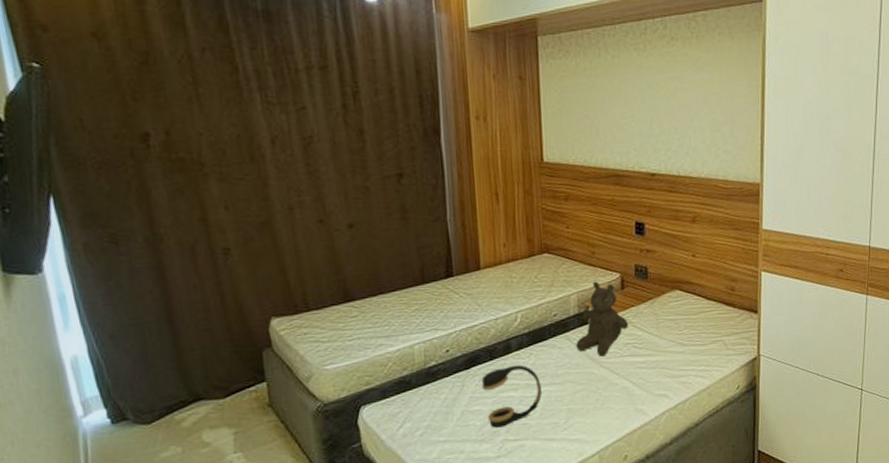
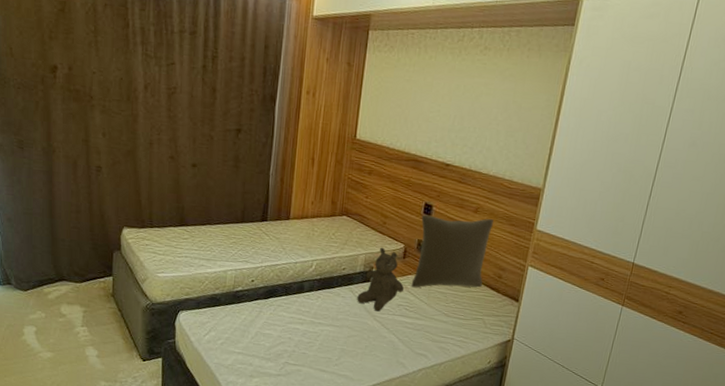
headphones: present [481,365,542,428] -> none [275,303,323,352]
pillow: none [634,227,715,321] -> present [411,215,493,288]

